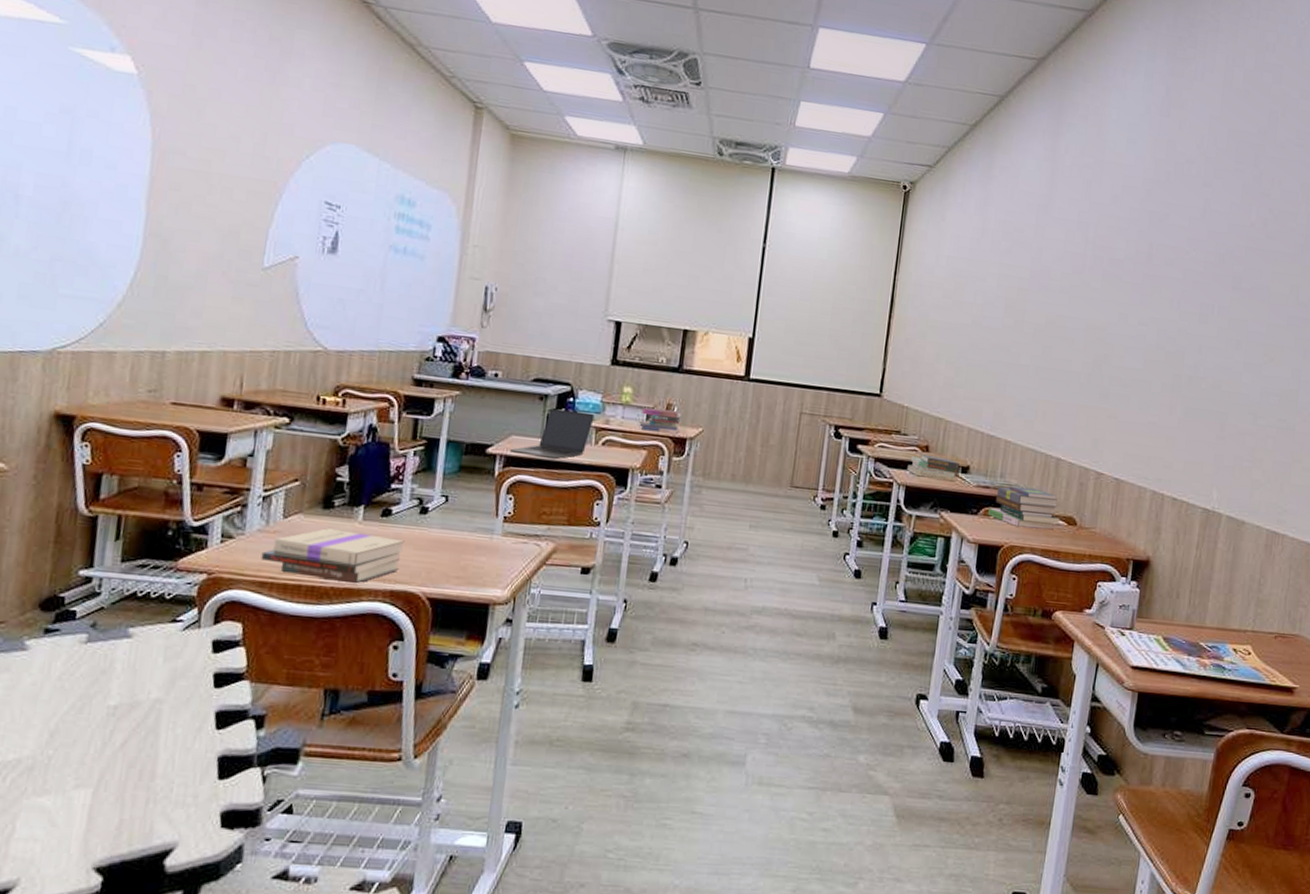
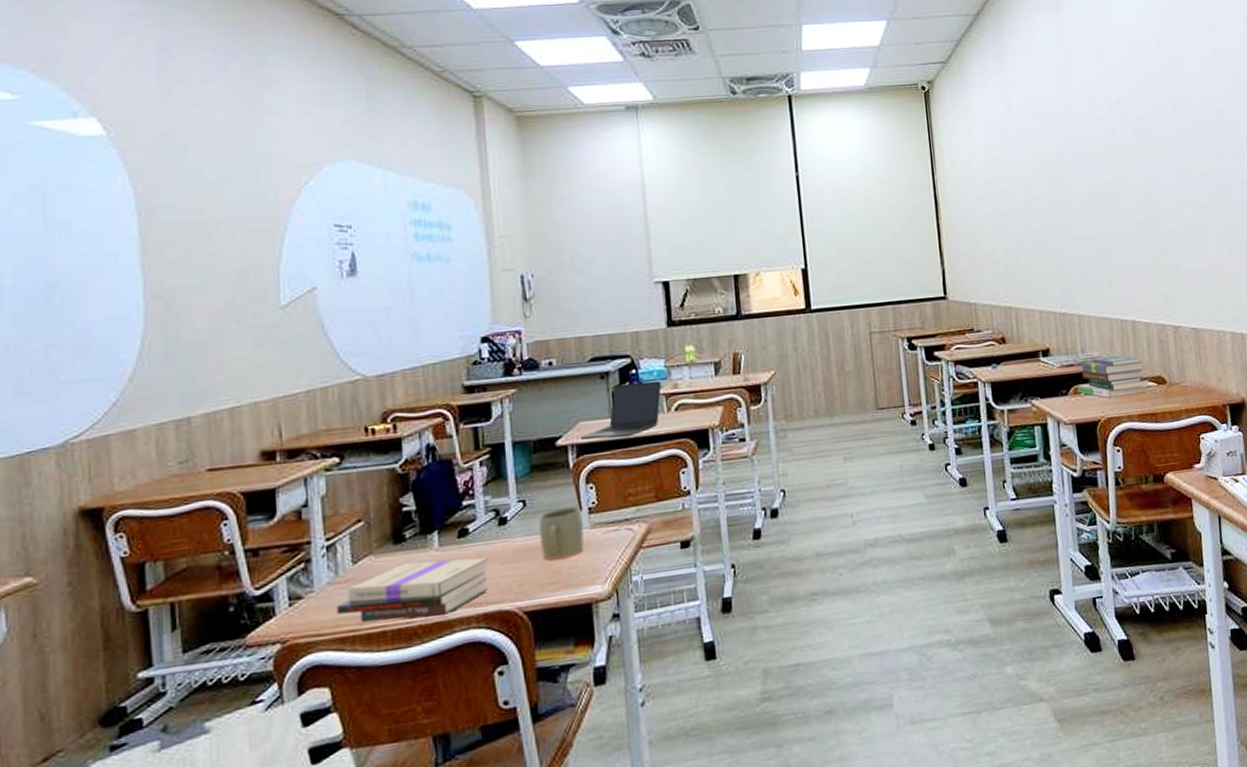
mug: none [453,510,497,558] -> present [538,506,584,561]
books: present [638,407,682,435] -> none [707,357,751,387]
books: present [907,453,959,482] -> none [988,345,1040,370]

